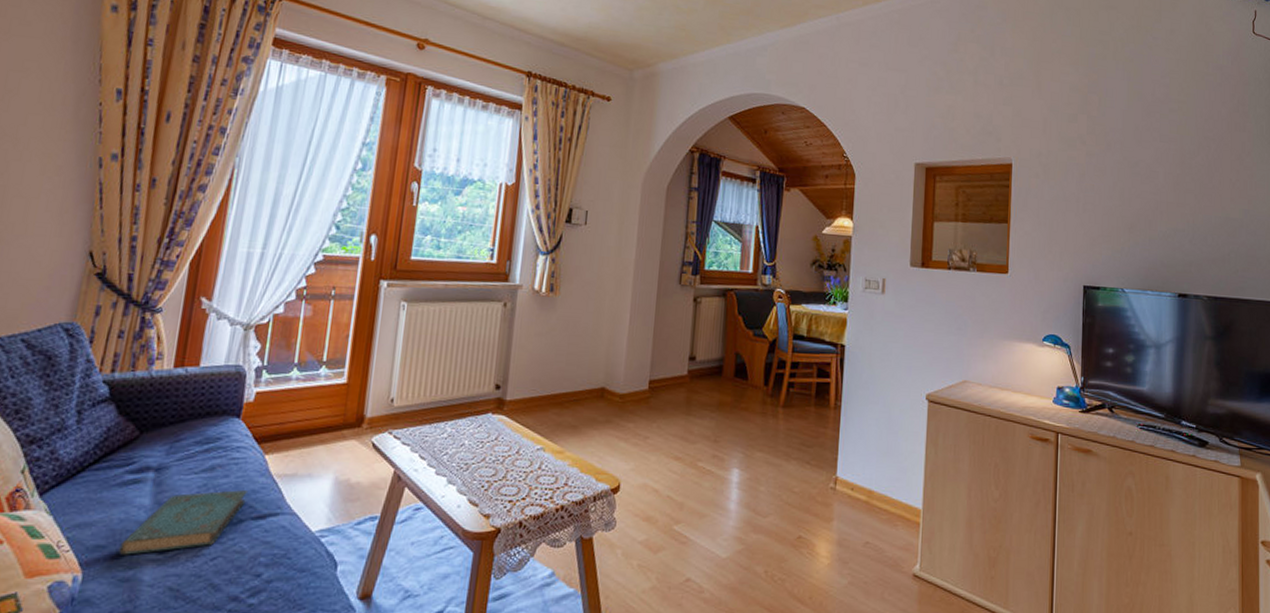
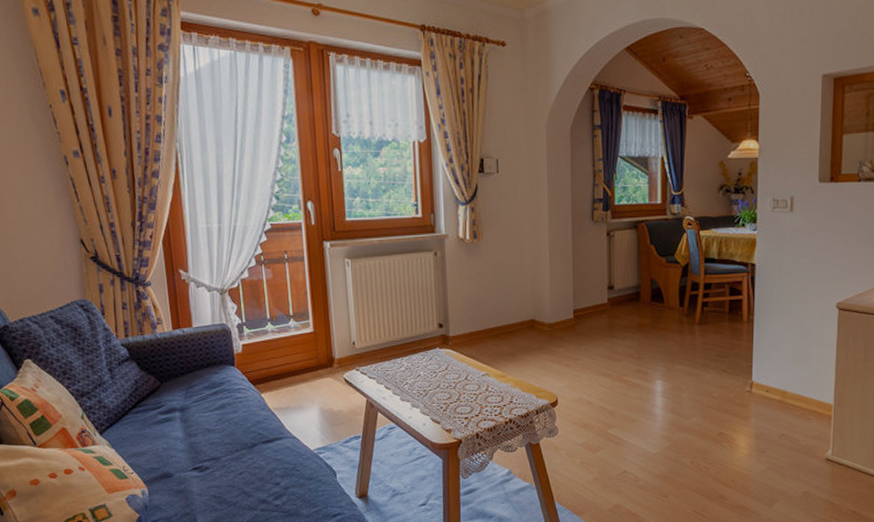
book: present [119,490,247,555] -> none [169,422,255,474]

